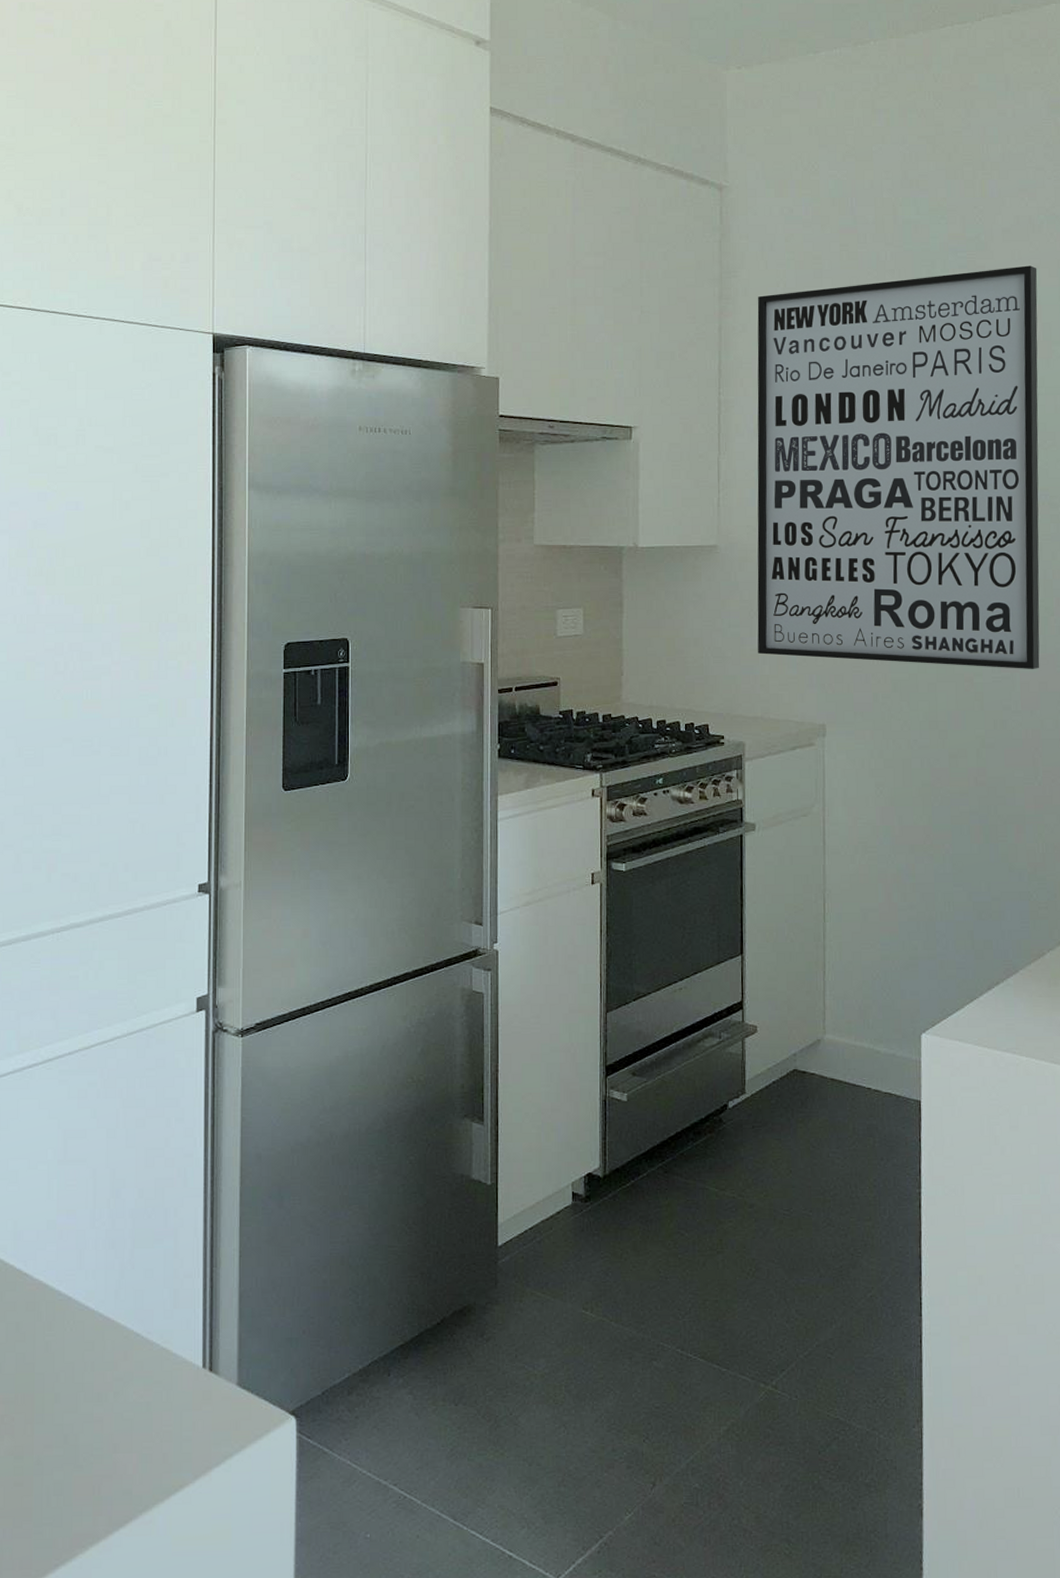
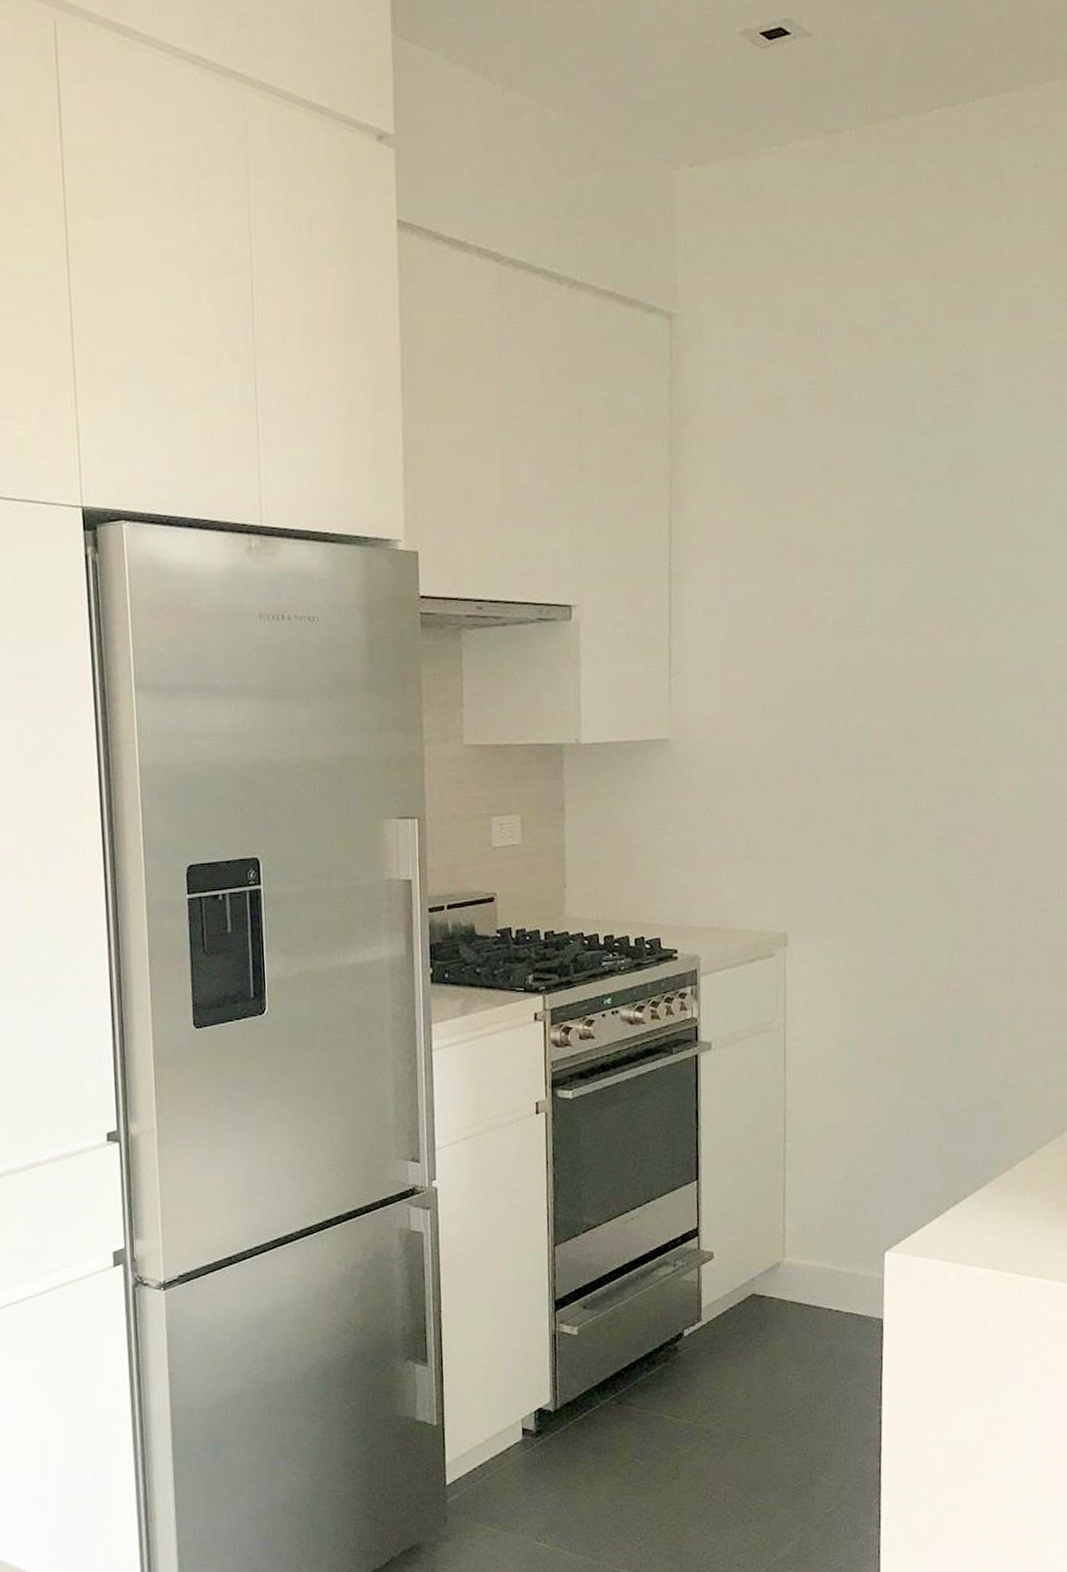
wall art: present [757,265,1040,669] -> none [712,403,1030,865]

